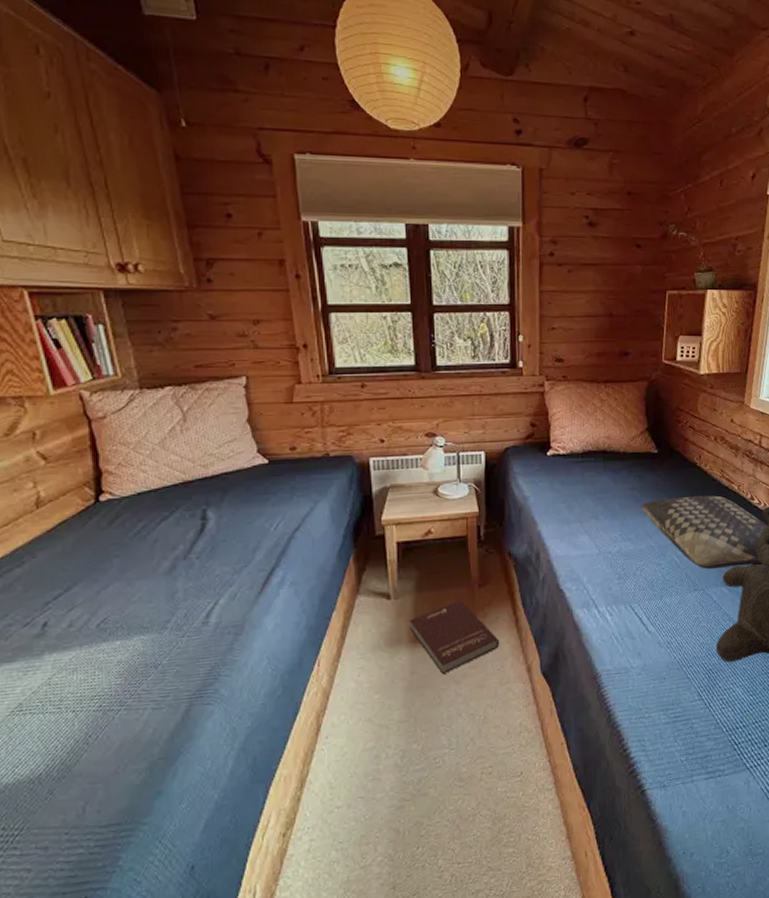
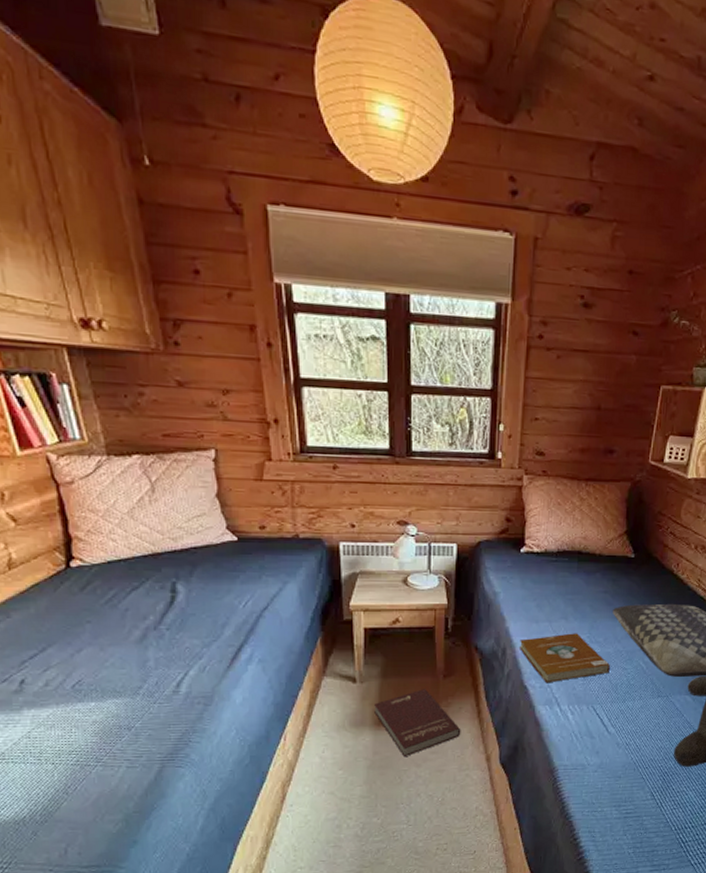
book: none [553,532,644,585] -> present [520,633,610,683]

